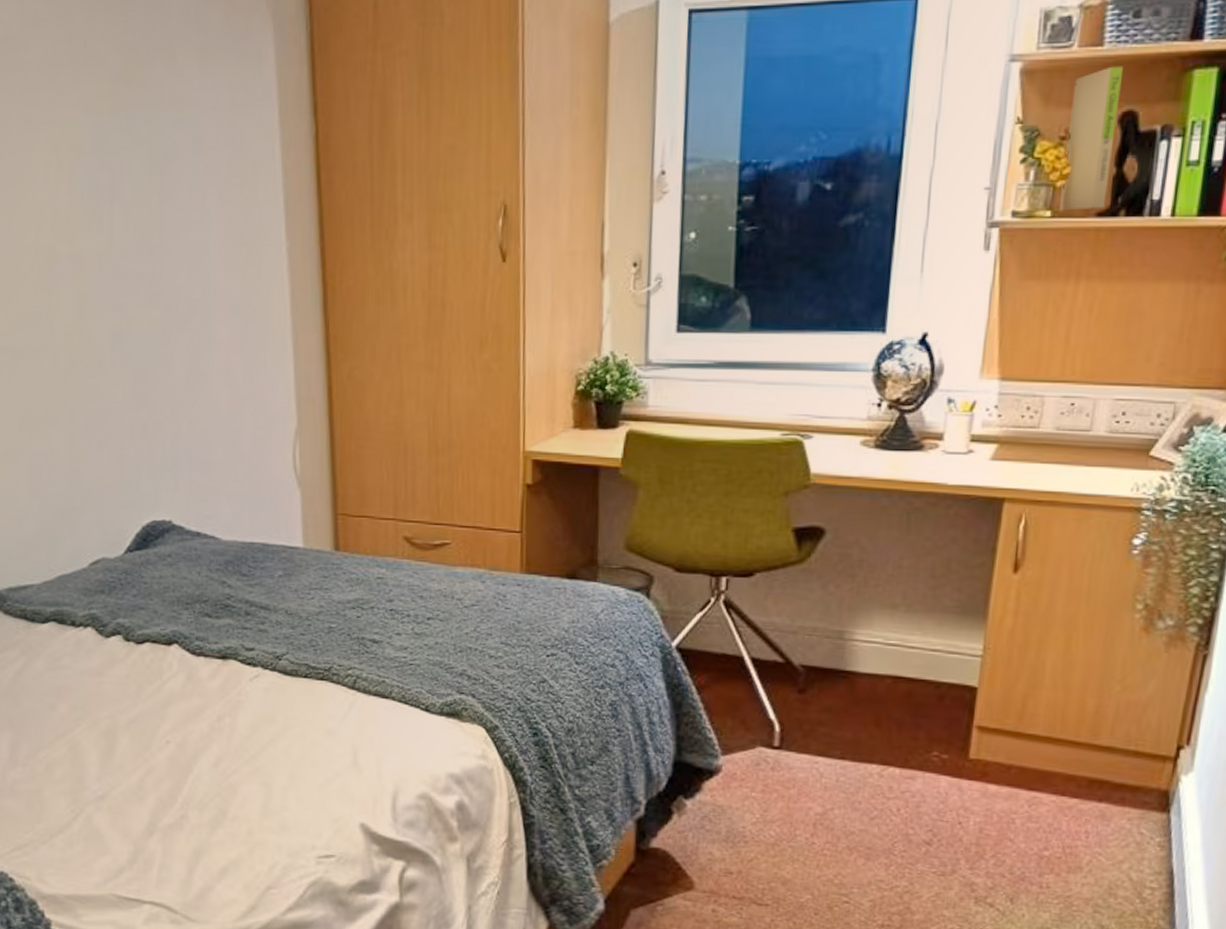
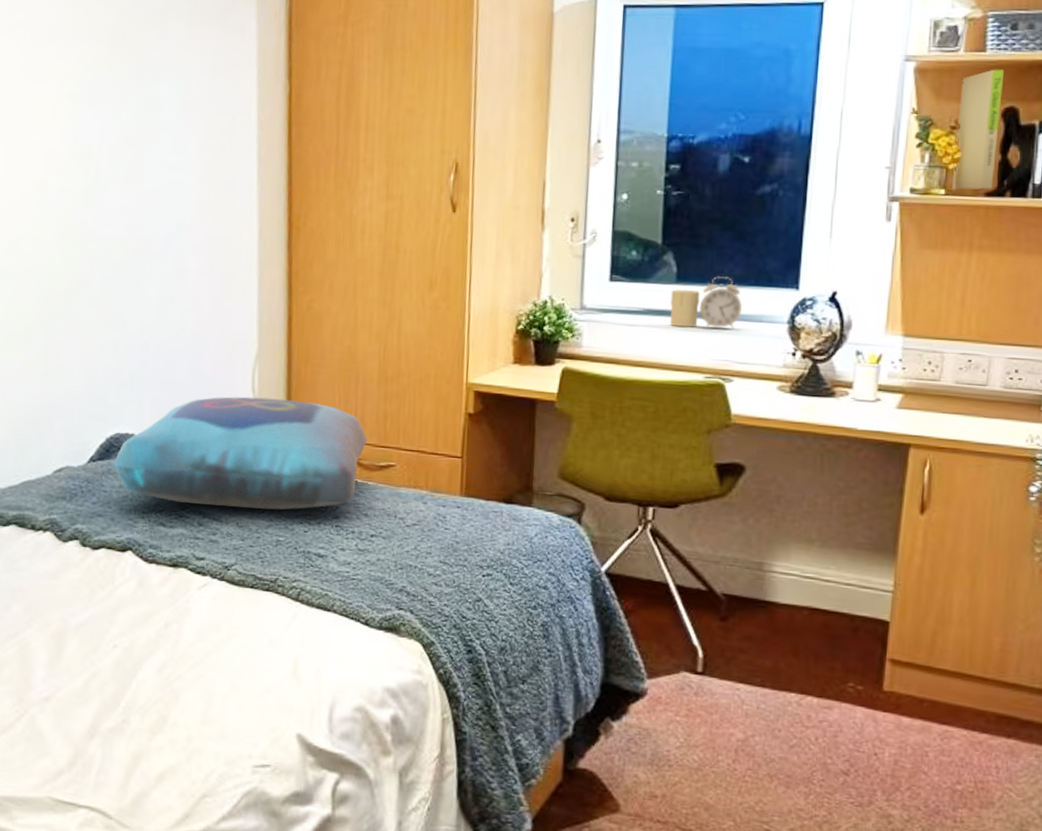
cushion: none [151,476,420,596] -> present [112,396,368,510]
candle: none [744,337,777,380] -> present [670,289,701,327]
alarm clock: none [775,321,824,380] -> present [698,276,743,330]

